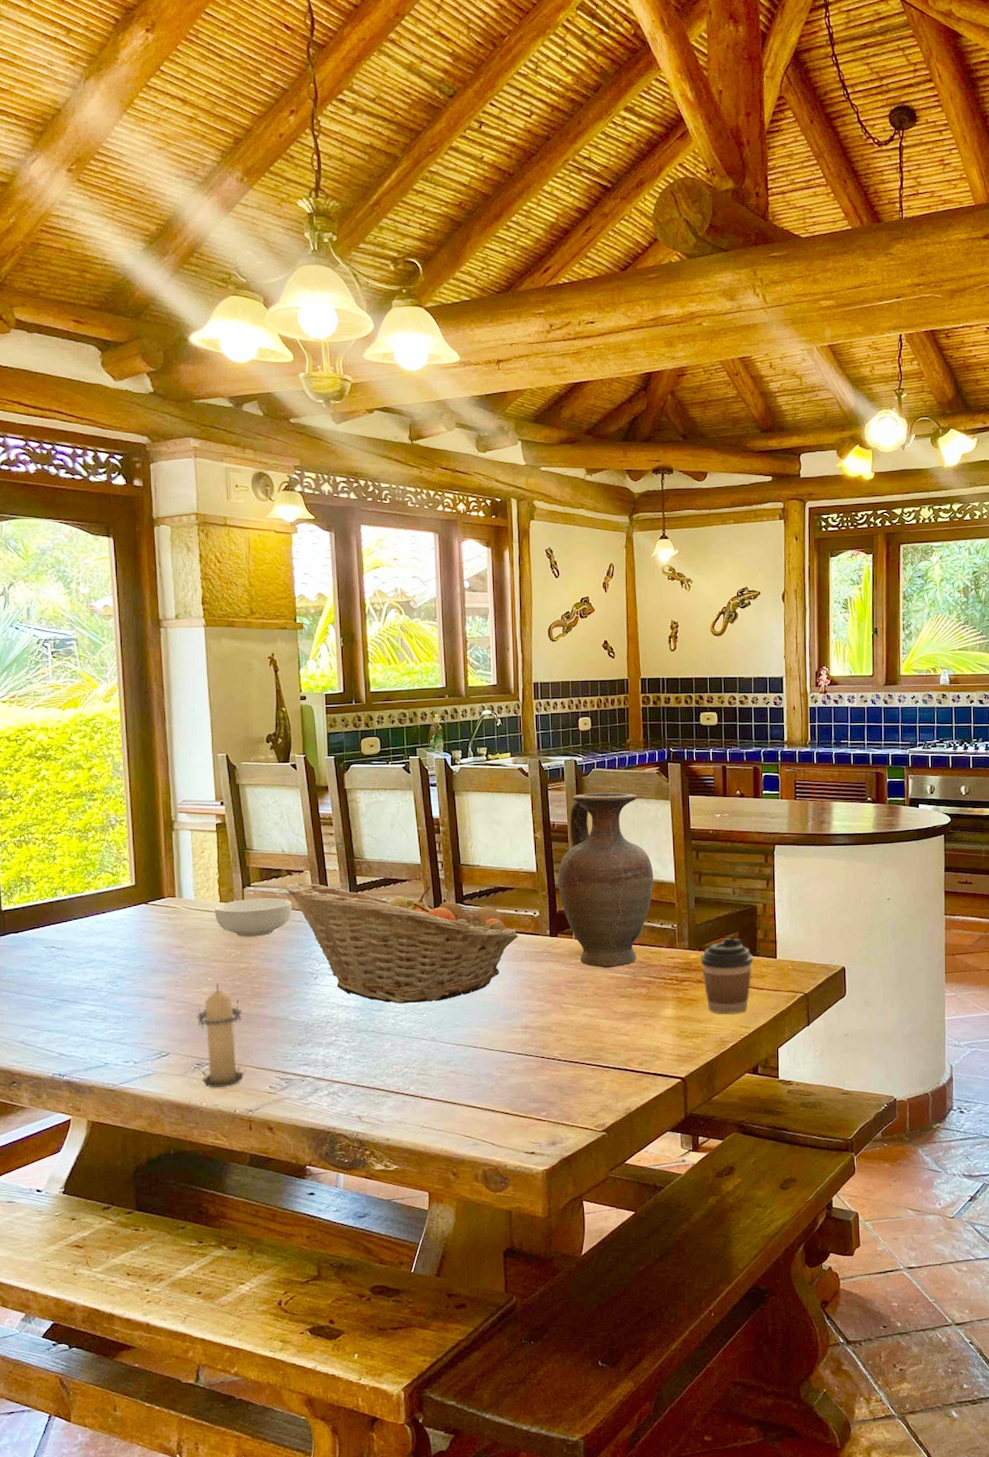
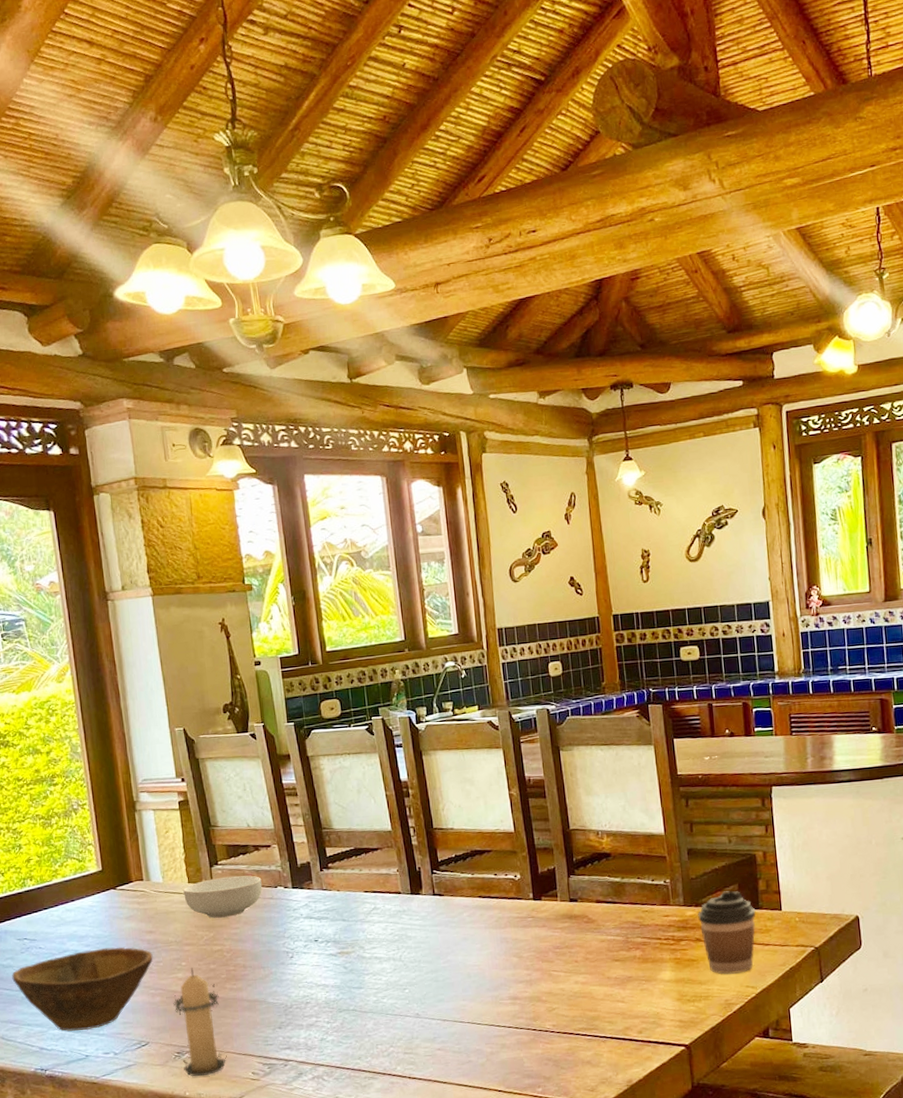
bowl: none [36,960,180,1039] -> present [12,947,153,1031]
fruit basket: present [285,882,518,1004] -> none [253,854,499,980]
vase: present [558,792,654,968] -> none [537,740,641,931]

